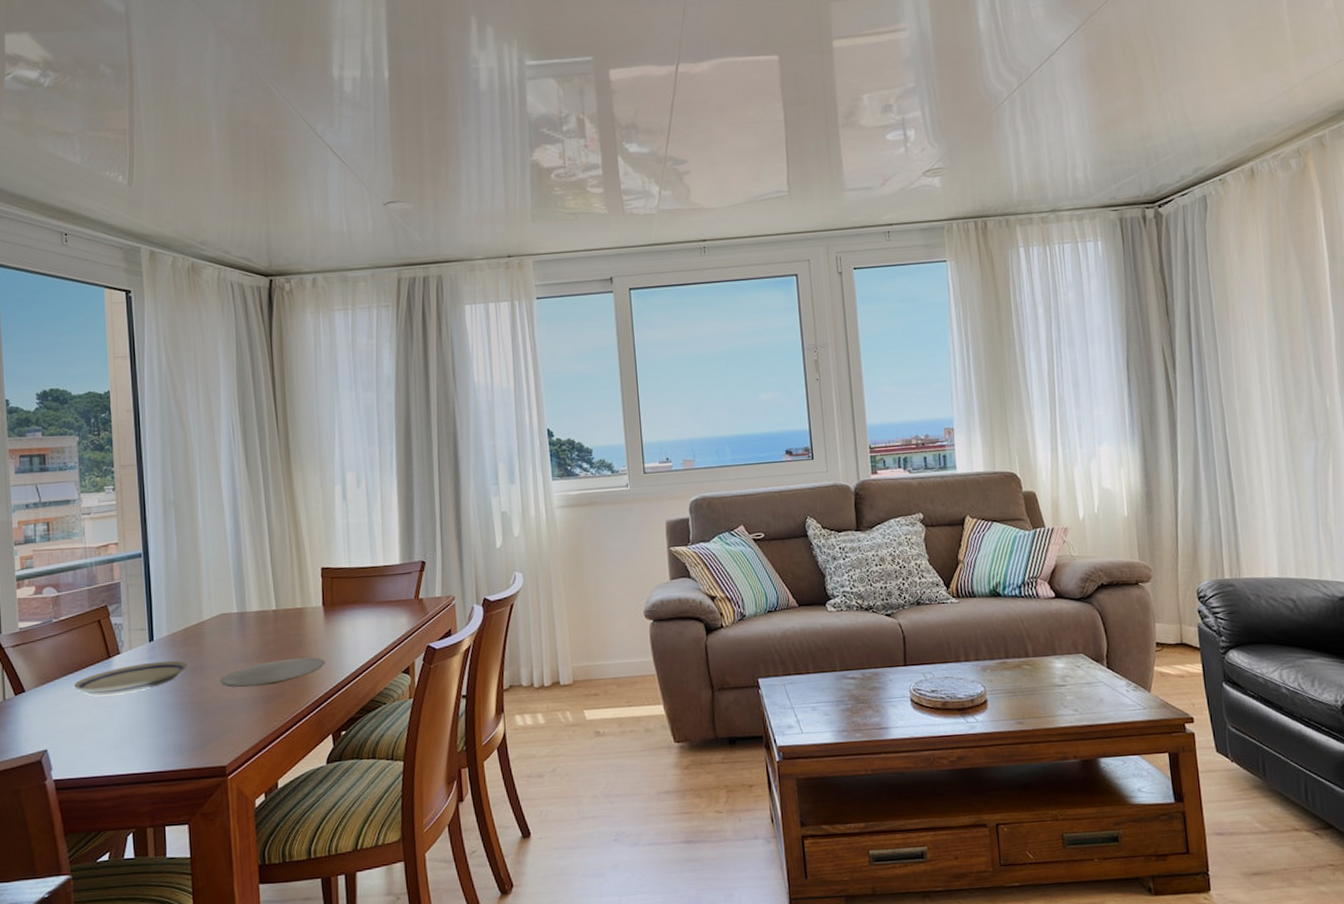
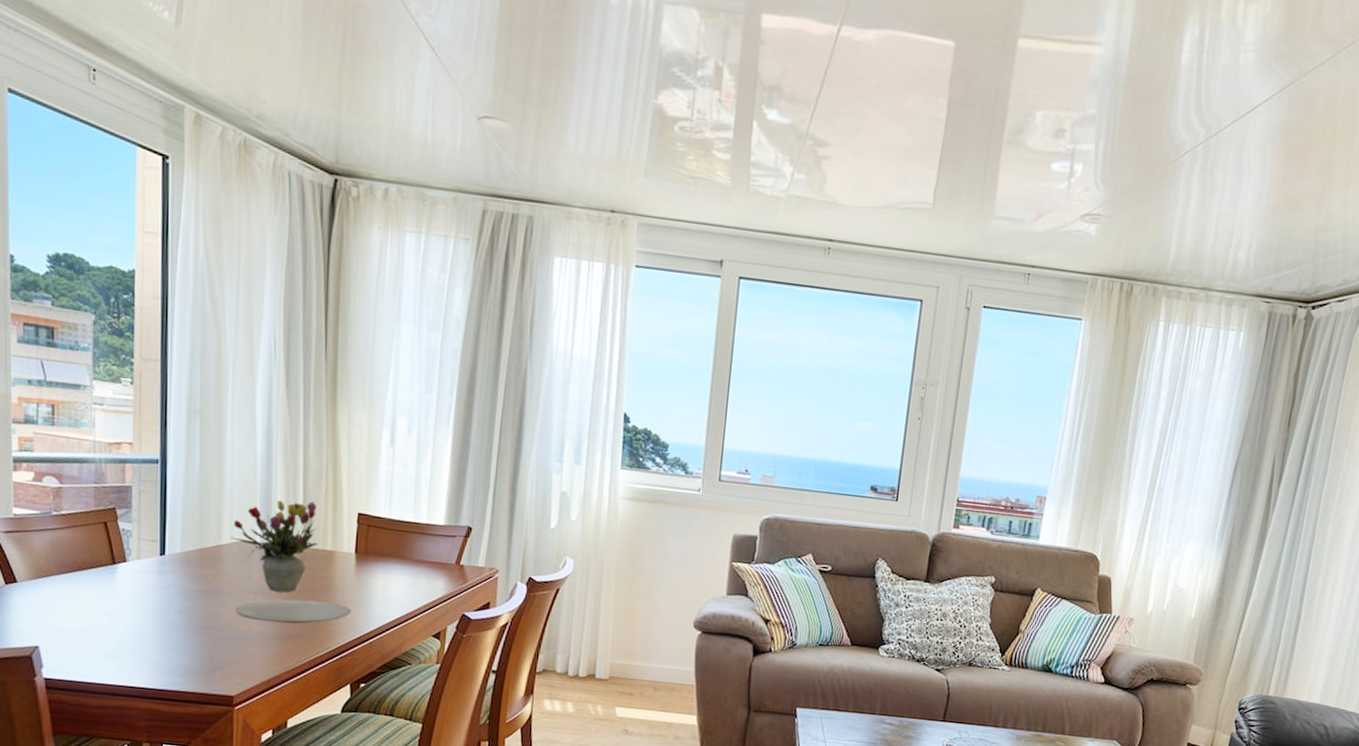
plate: present [74,660,188,696] -> none [73,576,201,604]
flower arrangement: none [210,565,288,657] -> present [231,500,318,593]

